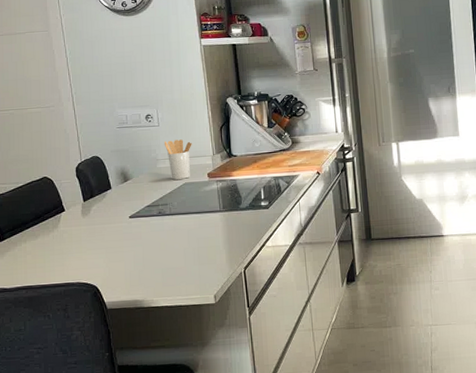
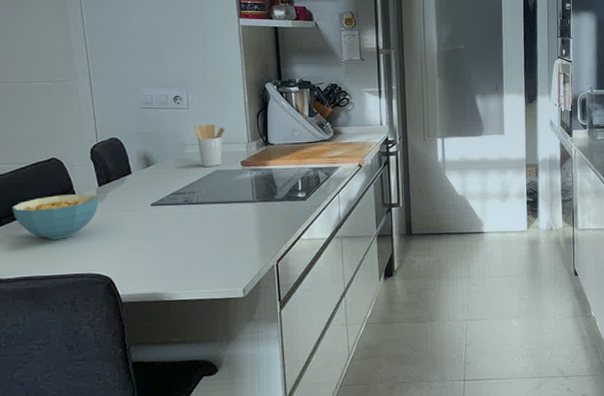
cereal bowl: none [12,209,84,252] -> present [12,194,99,240]

